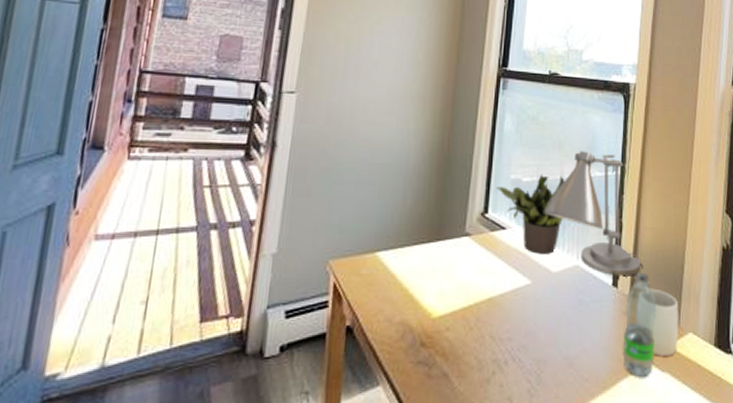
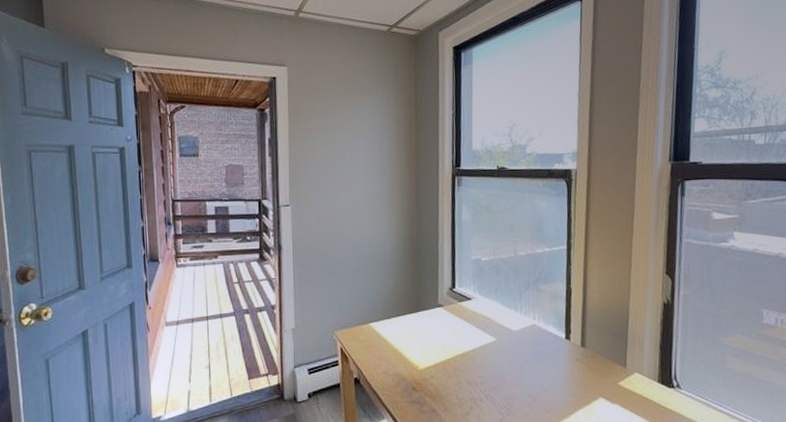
potted plant: present [495,174,565,254] -> none [459,253,519,317]
desk lamp: present [544,151,644,277] -> none [502,231,593,332]
bottle: present [622,272,656,378] -> none [577,327,605,409]
mug: present [651,288,679,356] -> none [599,339,626,392]

